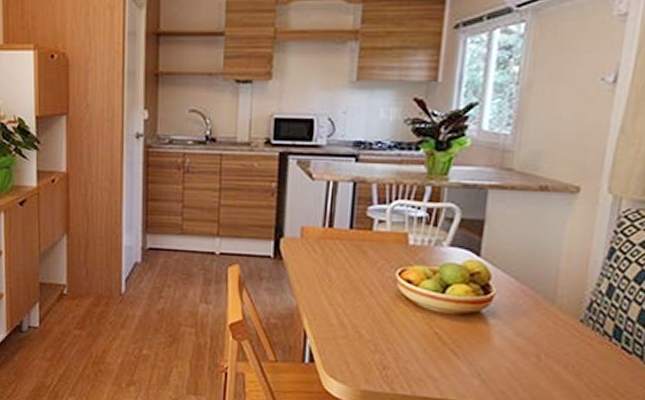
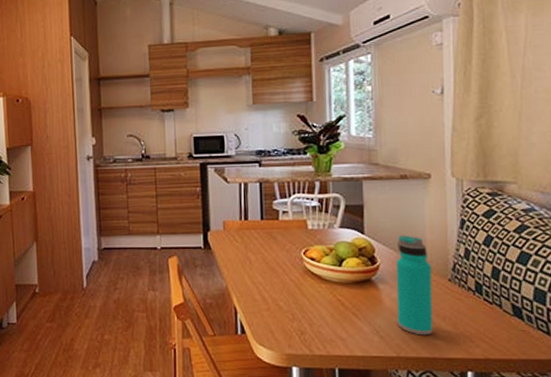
water bottle: none [506,261,561,384] -> present [395,235,434,335]

